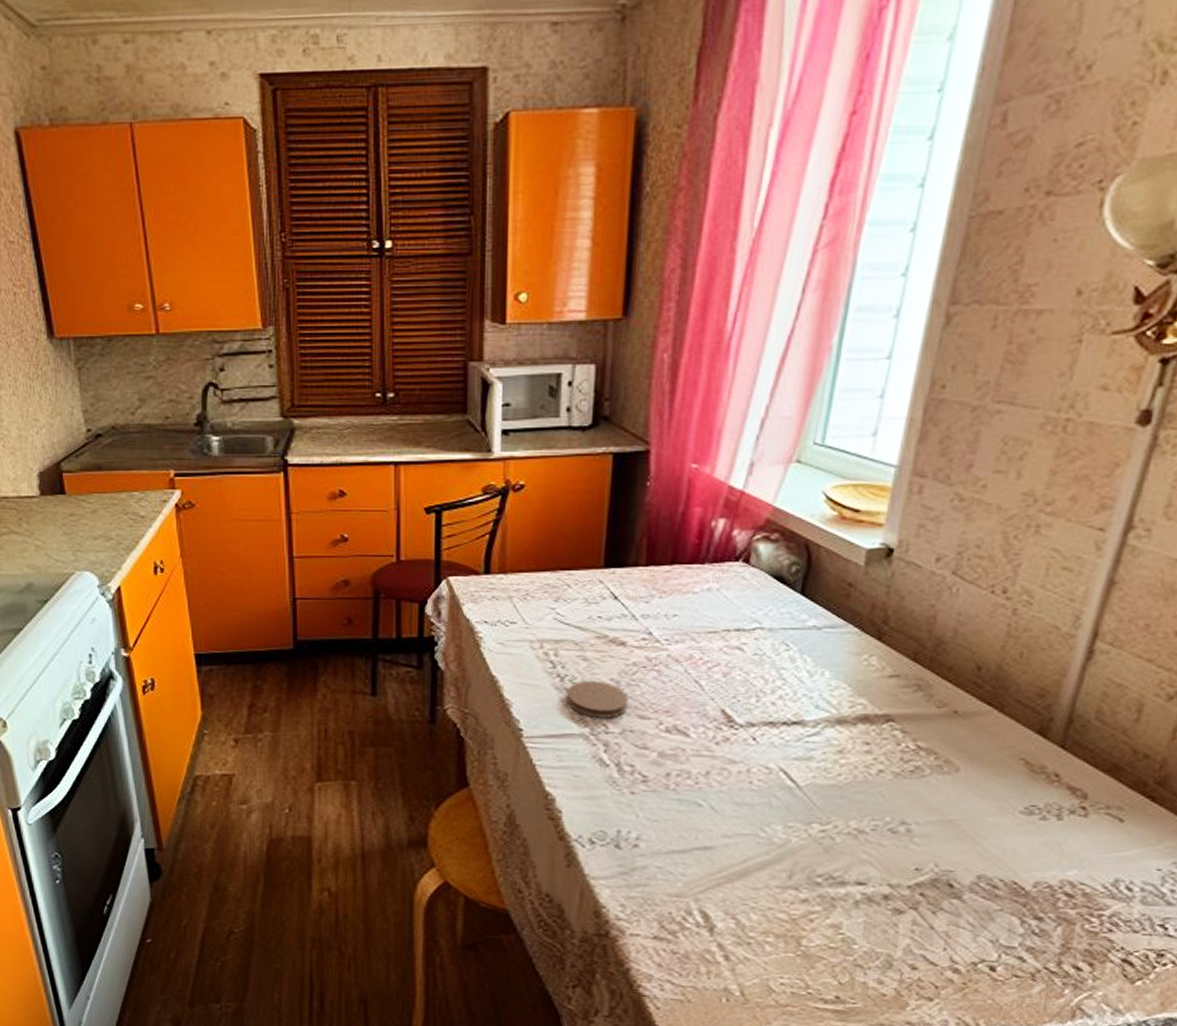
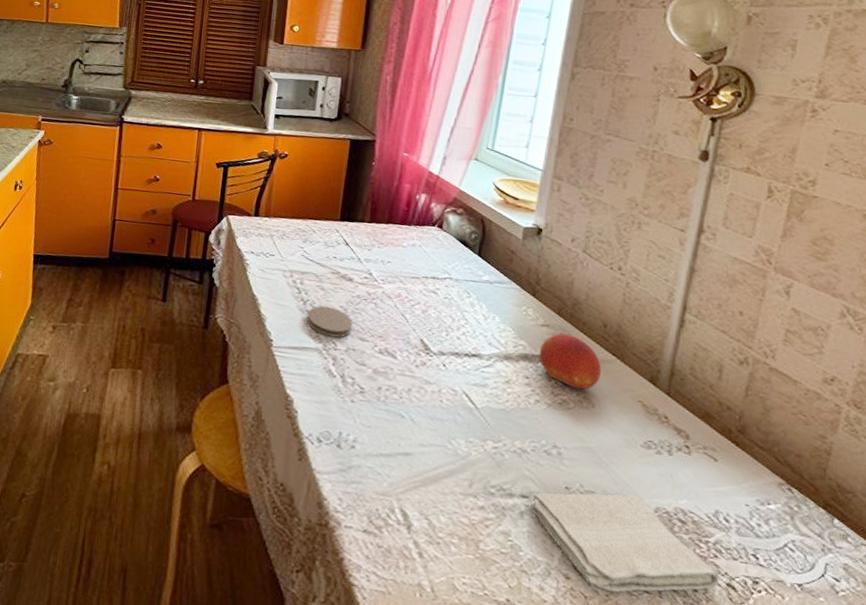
washcloth: none [868,870,1113,979] -> present [531,492,719,592]
fruit: none [884,684,971,756] -> present [539,333,601,394]

